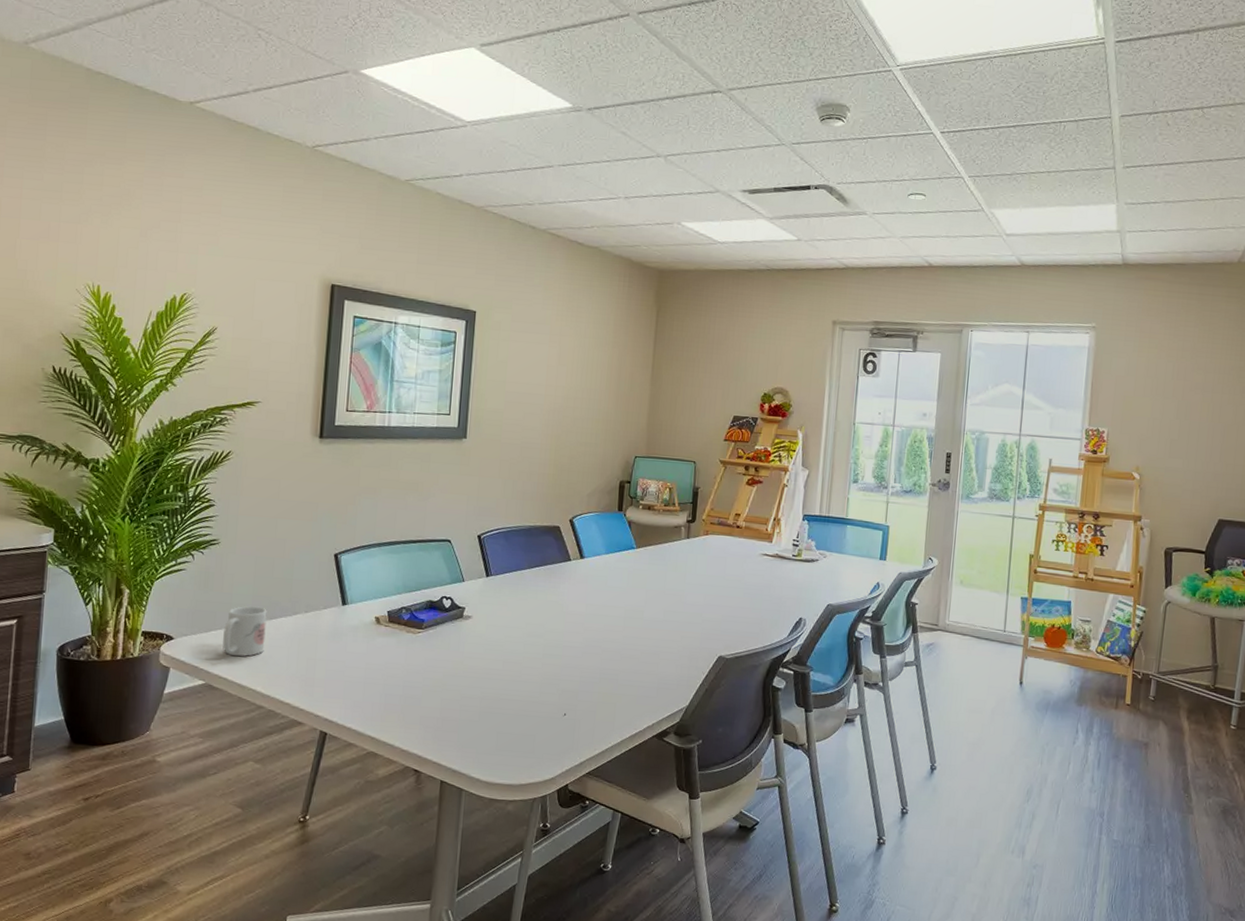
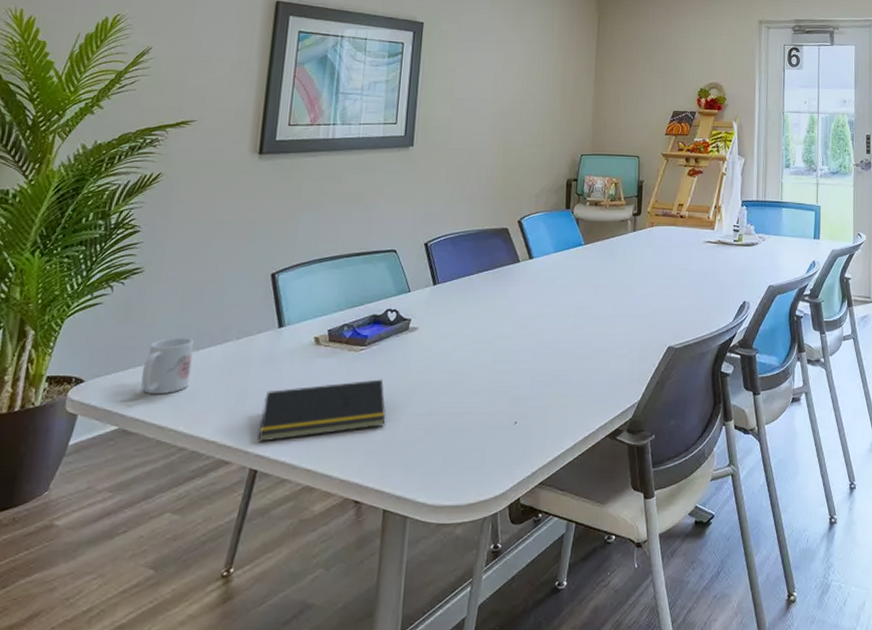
notepad: none [326,661,443,708] -> present [258,379,386,442]

